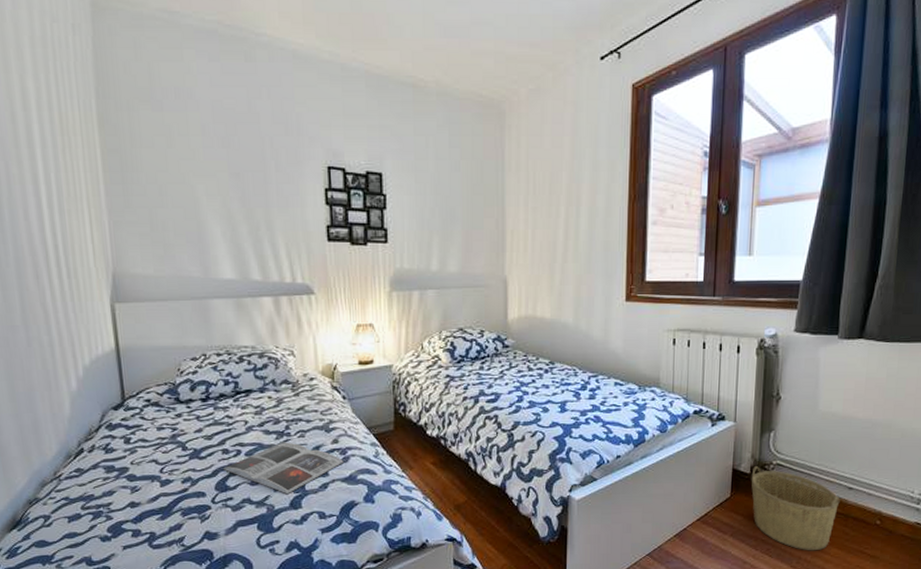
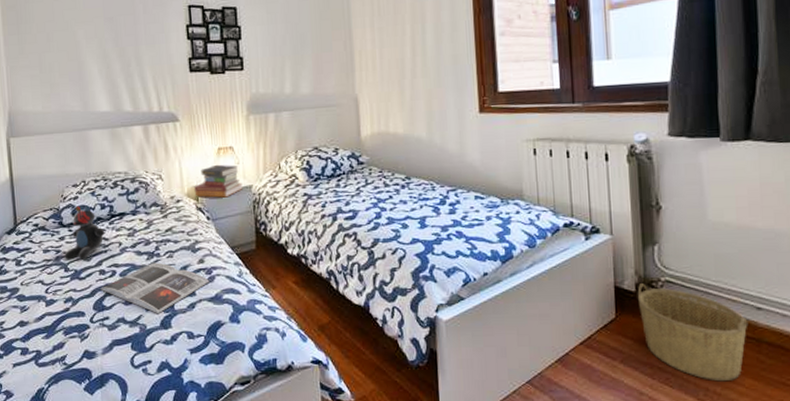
teddy bear: none [182,381,229,439] -> present [64,205,105,260]
books: none [329,342,382,377] -> present [194,164,243,198]

